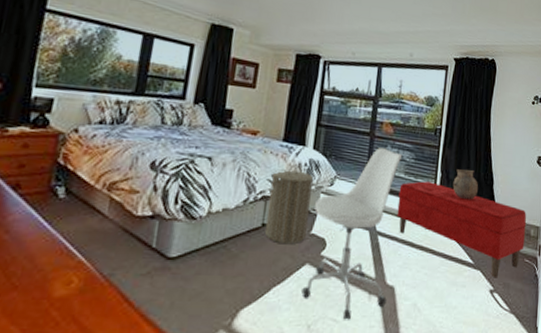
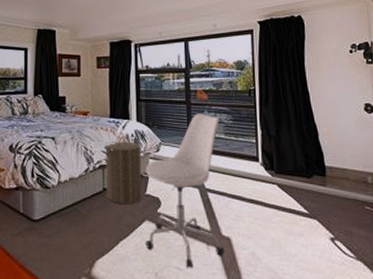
bench: present [397,181,527,278] -> none [222,140,362,226]
ceramic pot: present [453,169,478,200] -> none [275,124,302,153]

